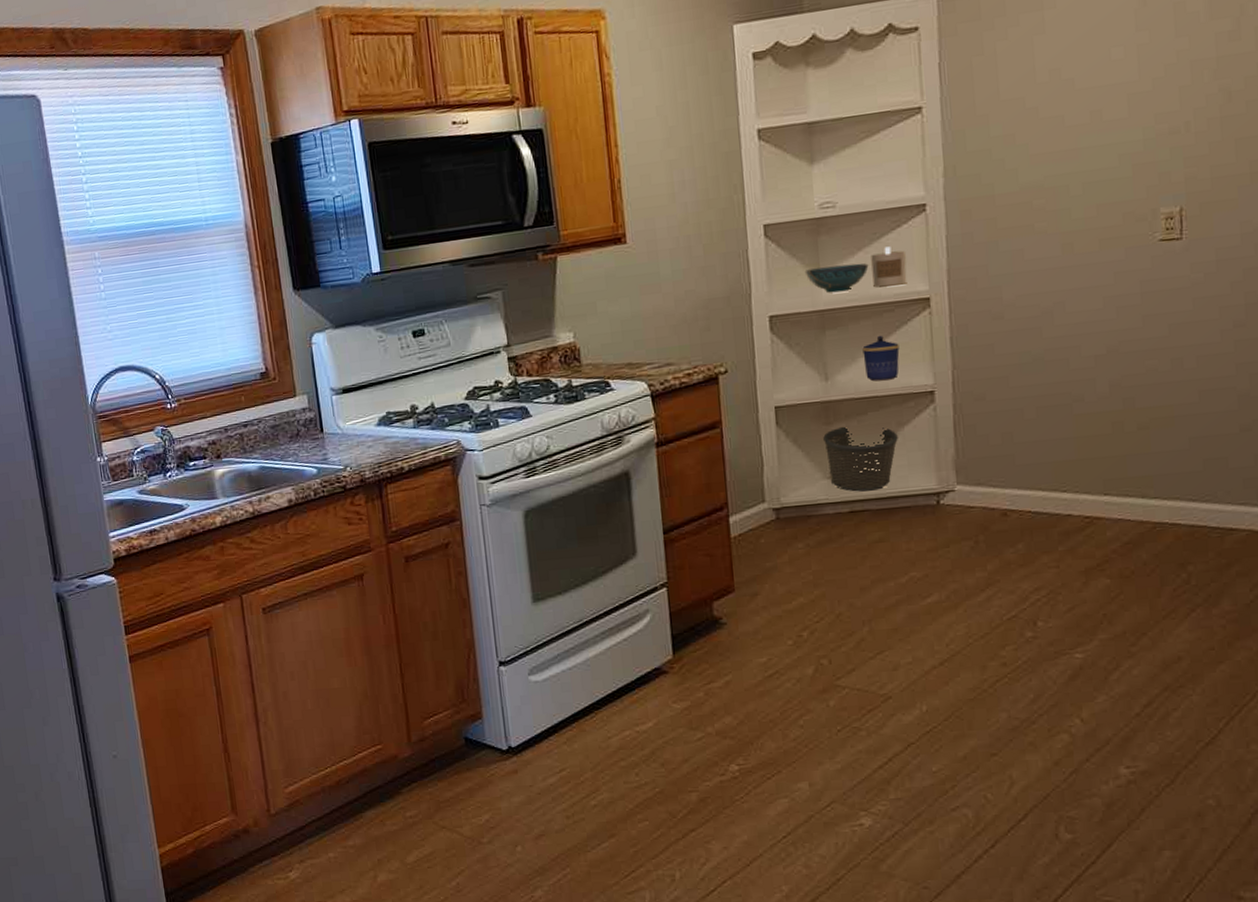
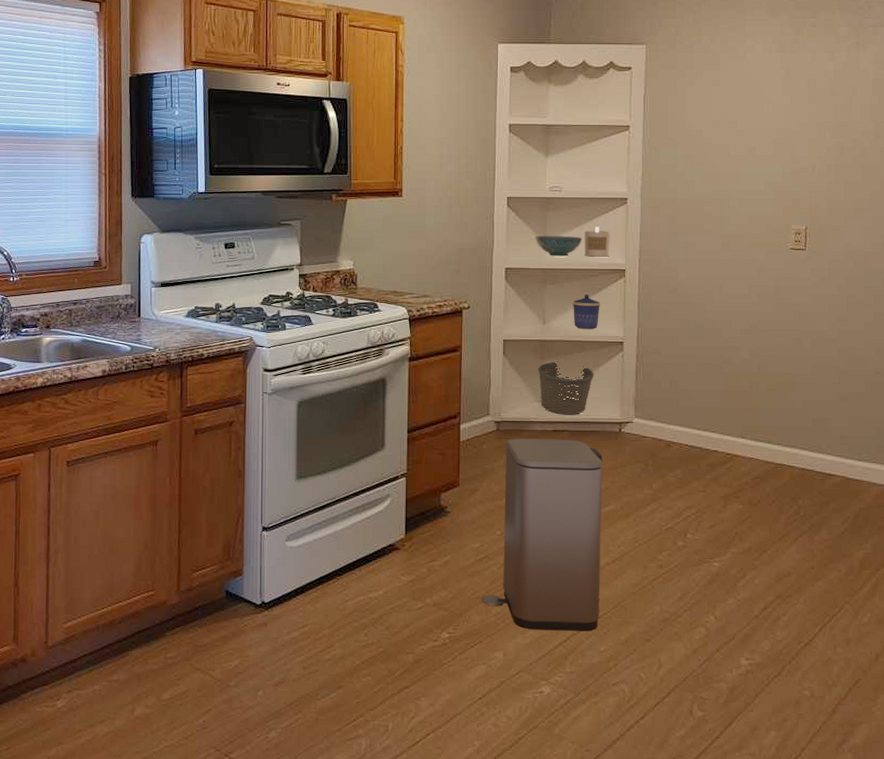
pedal bin: none [775,520,928,753] -> present [481,438,603,631]

